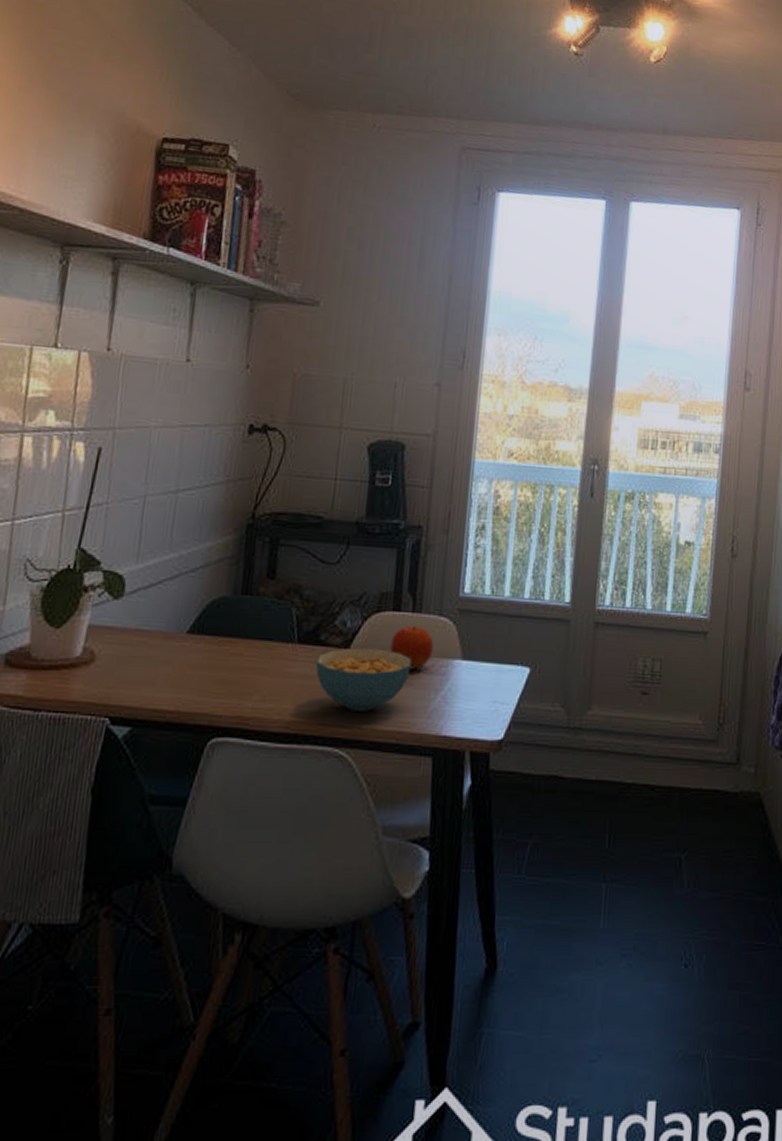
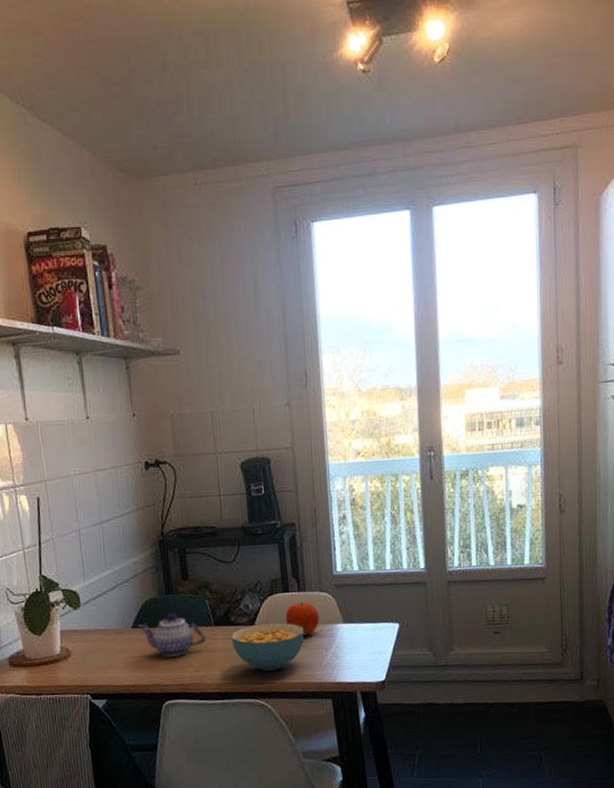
teapot: none [196,619,285,679] -> present [138,612,207,658]

